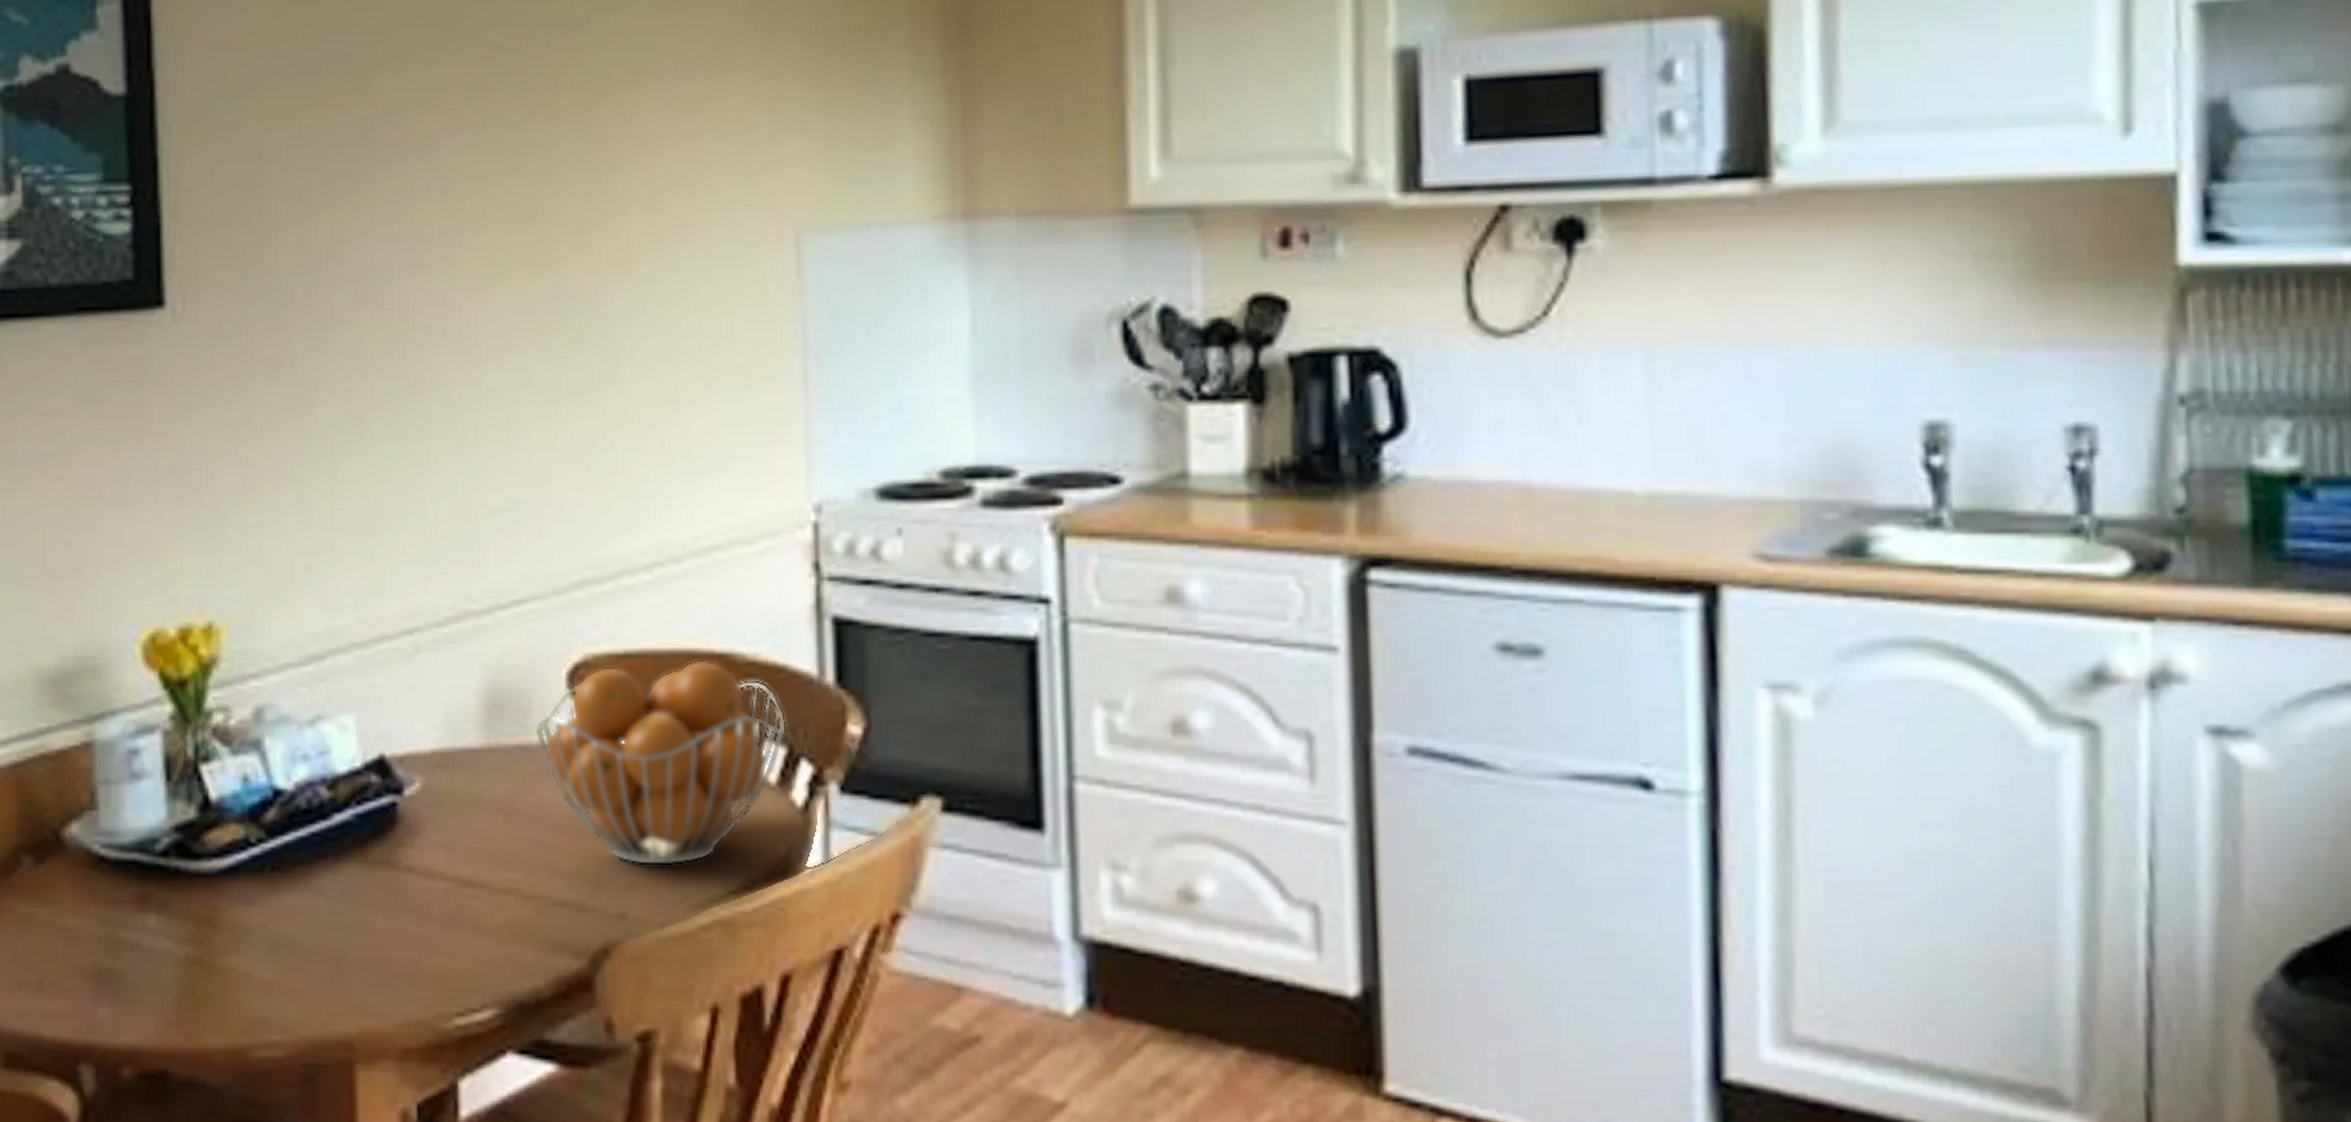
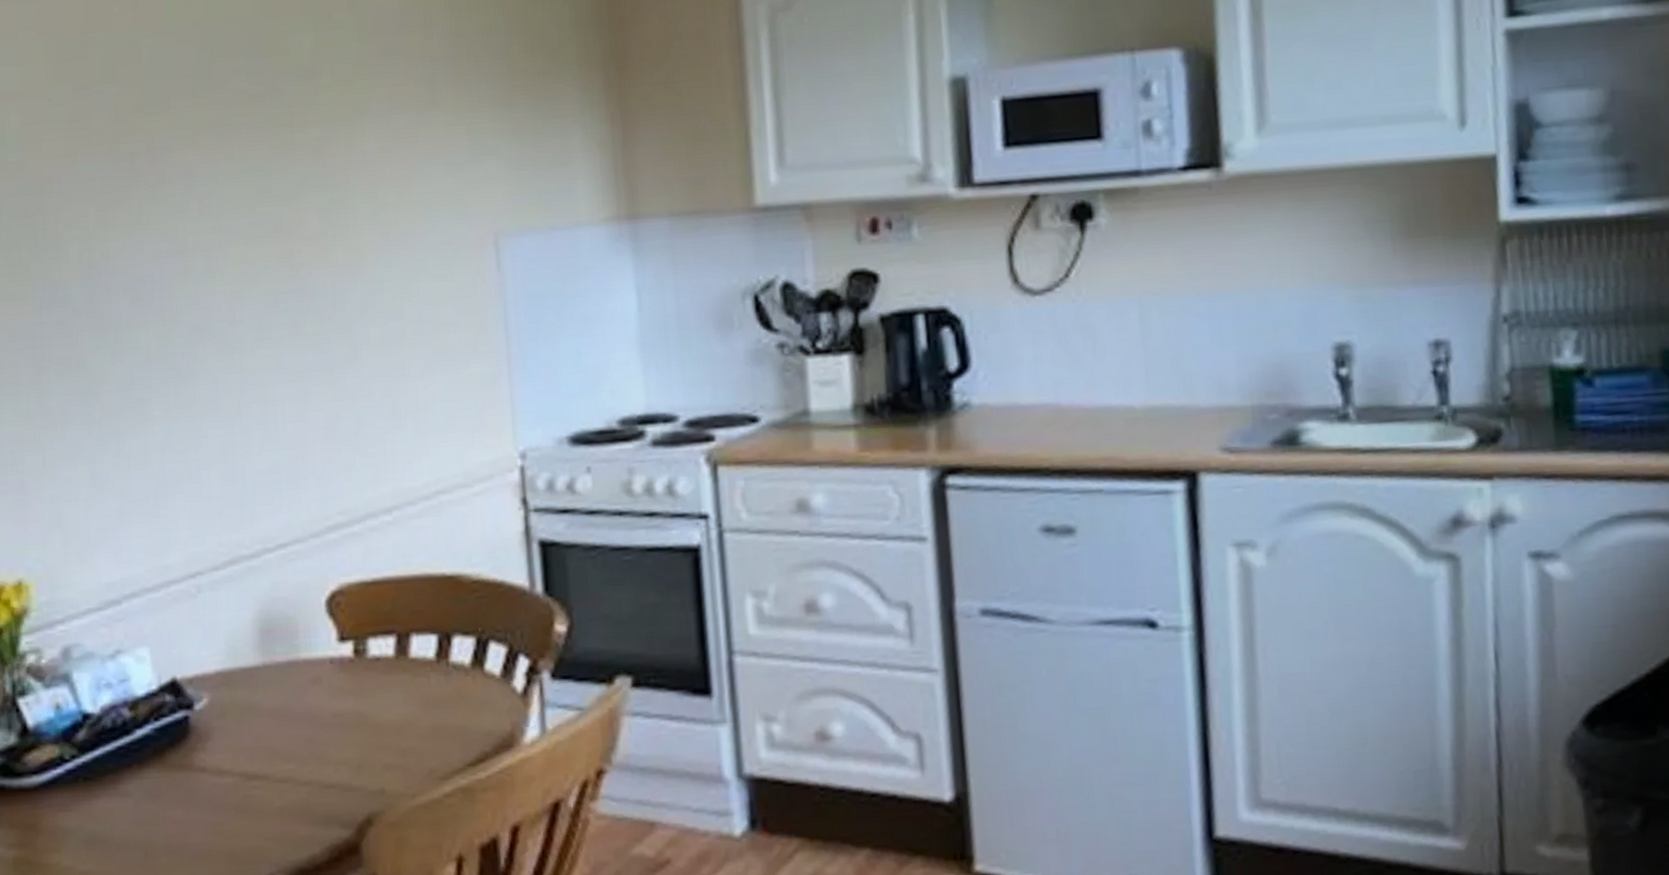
fruit basket: present [534,660,787,866] -> none [301,581,507,750]

